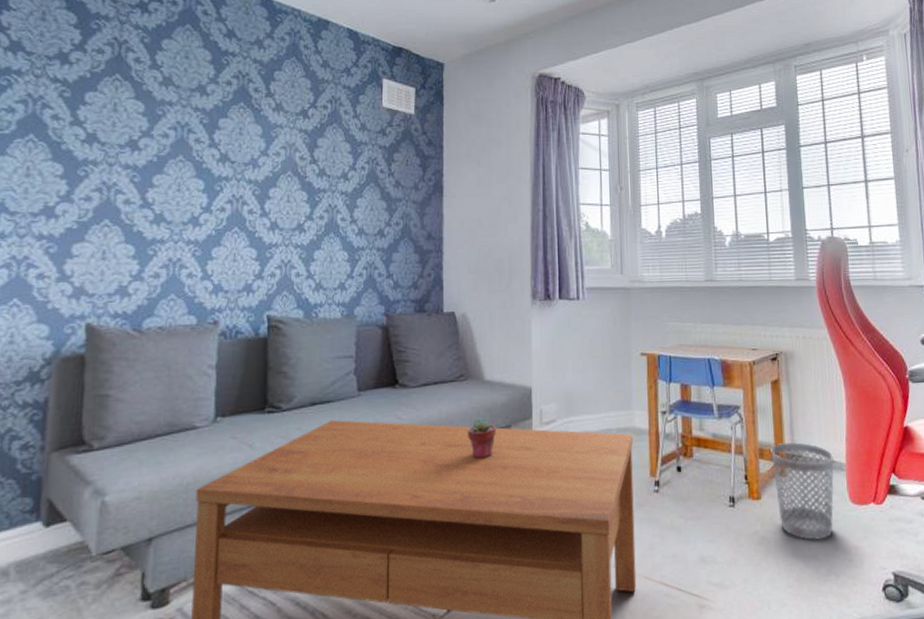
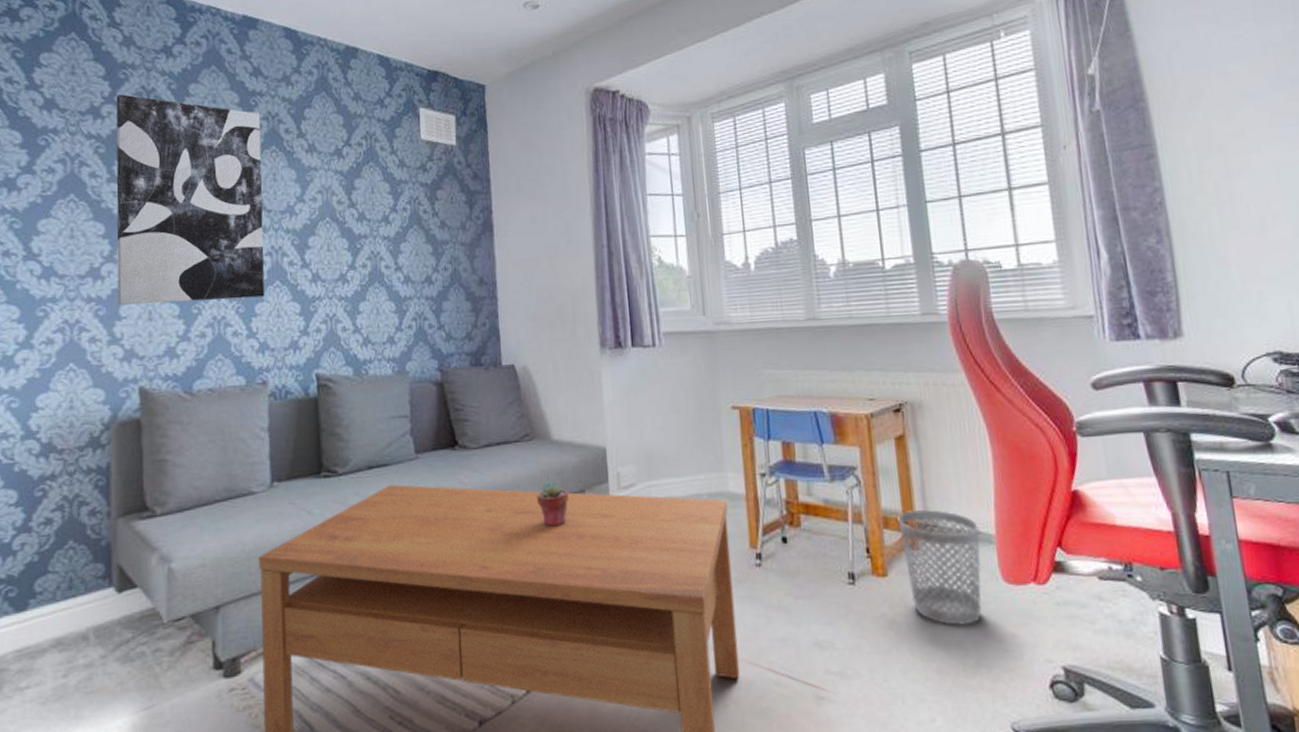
wall art: none [71,43,231,244] -> present [116,94,265,305]

